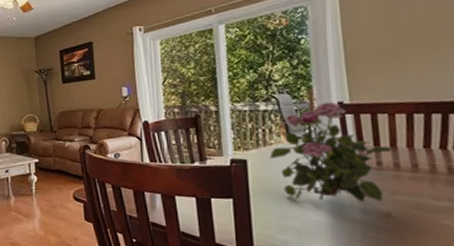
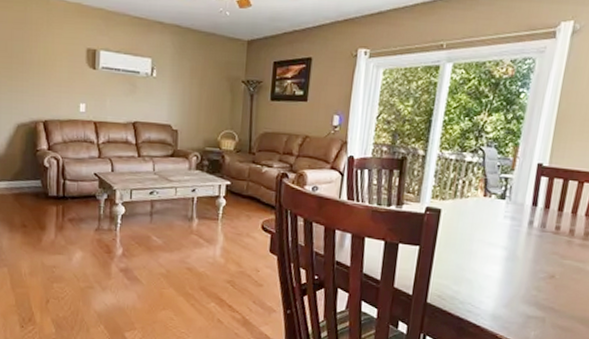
flower bouquet: present [269,101,392,203] -> none [462,161,572,263]

